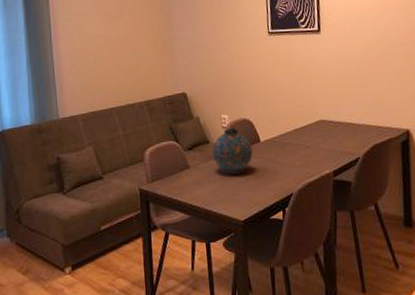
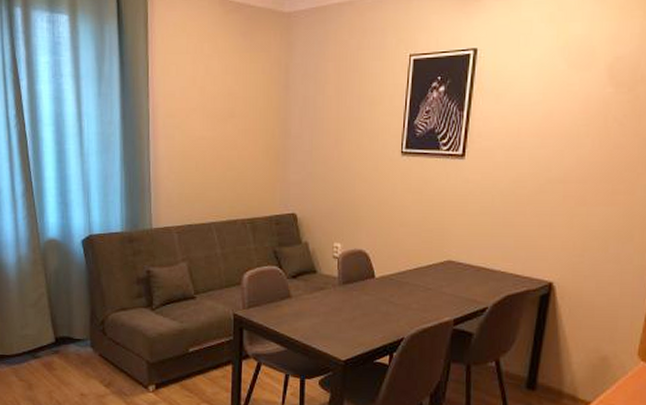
snuff bottle: present [212,127,253,175] -> none [318,257,365,310]

